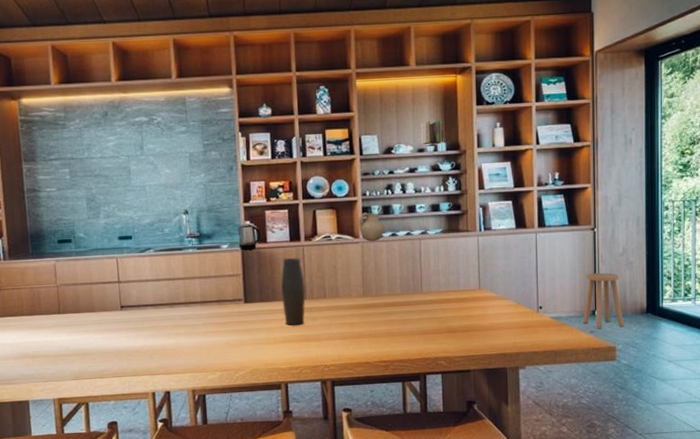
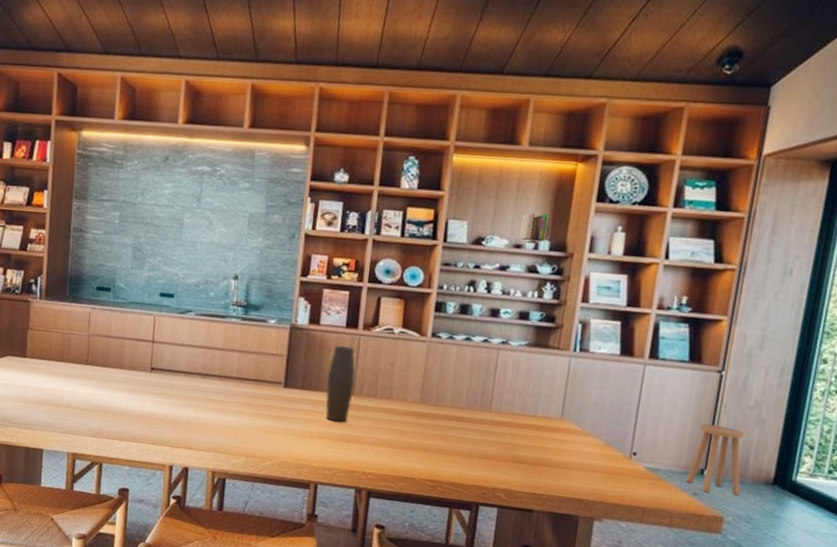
kettle: present [237,224,262,250] -> none [287,300,315,330]
ceramic pitcher: present [360,212,385,241] -> none [429,308,459,343]

